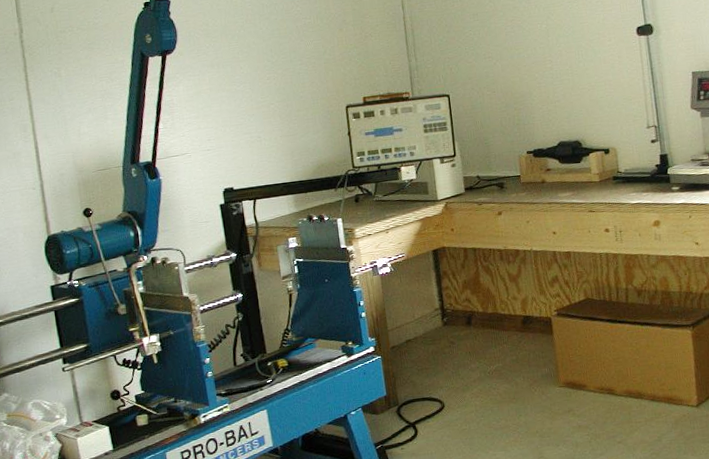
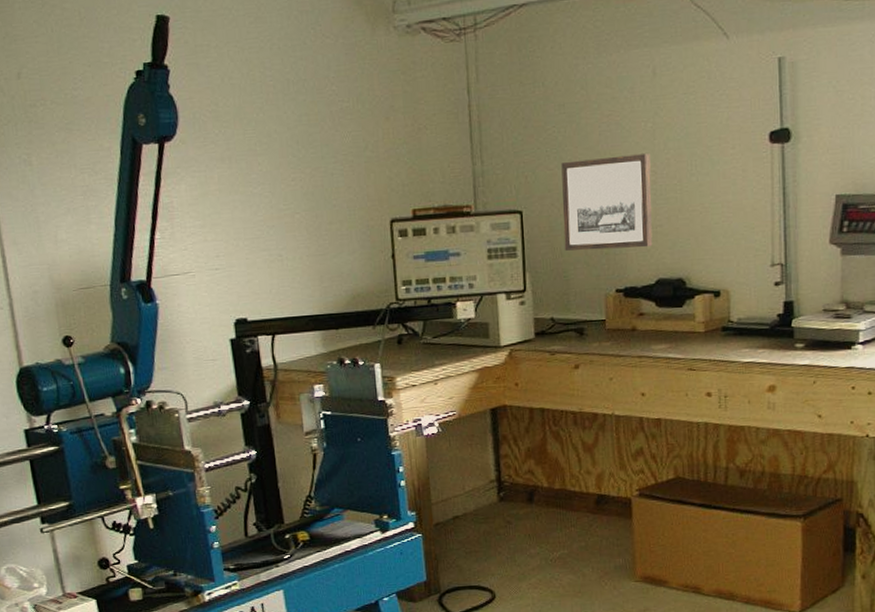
wall art: none [478,47,553,123] -> present [561,153,653,251]

